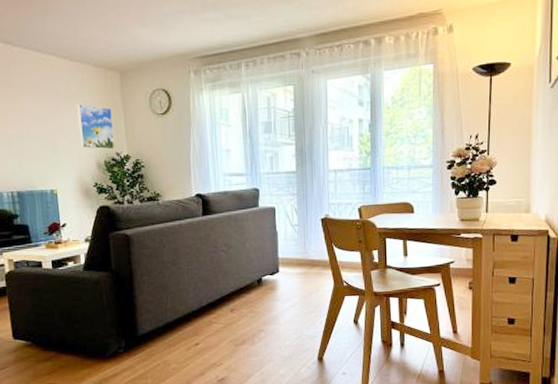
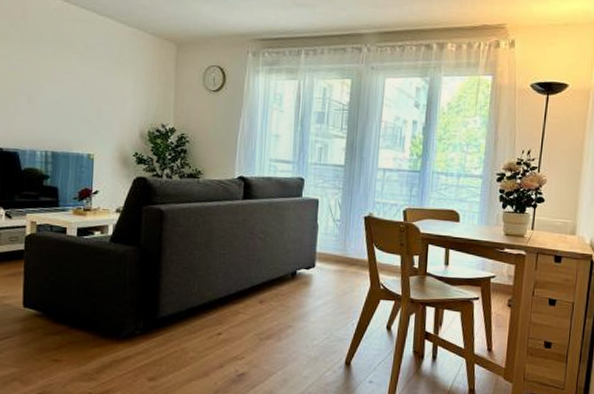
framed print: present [76,104,116,150] -> none [125,70,163,120]

